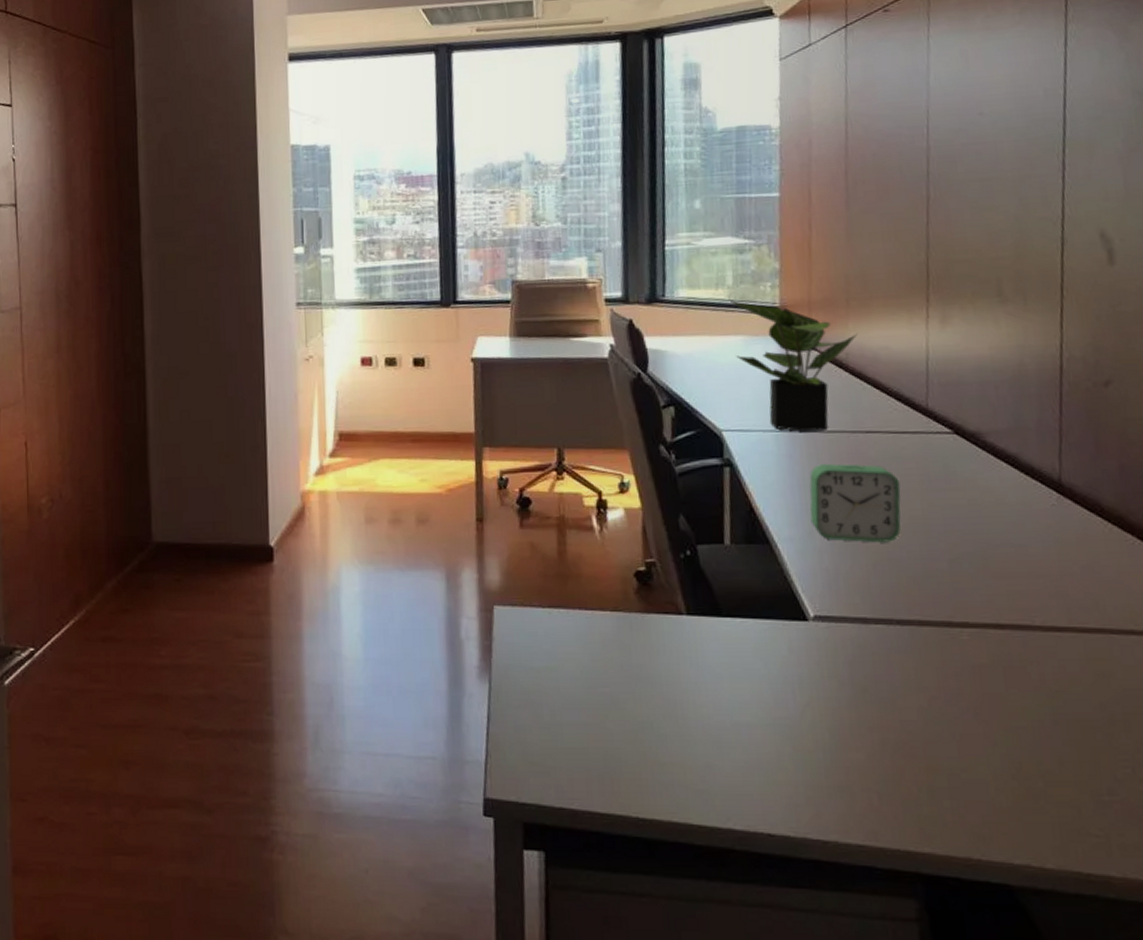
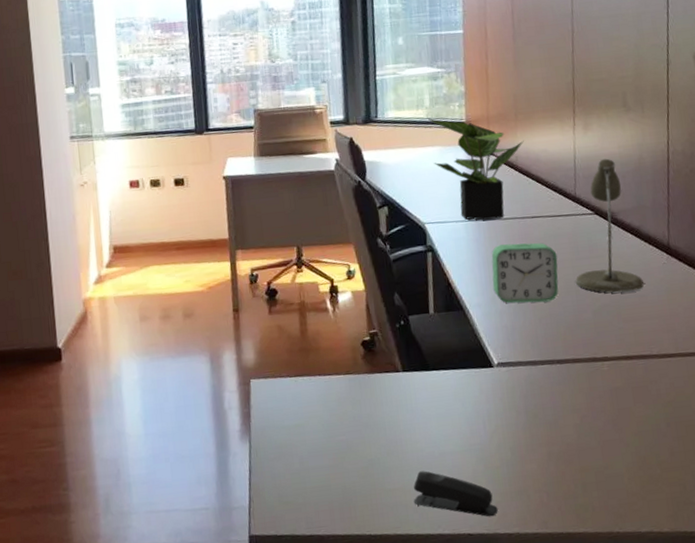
stapler: none [695,744,810,816] -> present [413,470,498,517]
desk lamp: none [924,362,1023,539] -> present [575,158,644,293]

